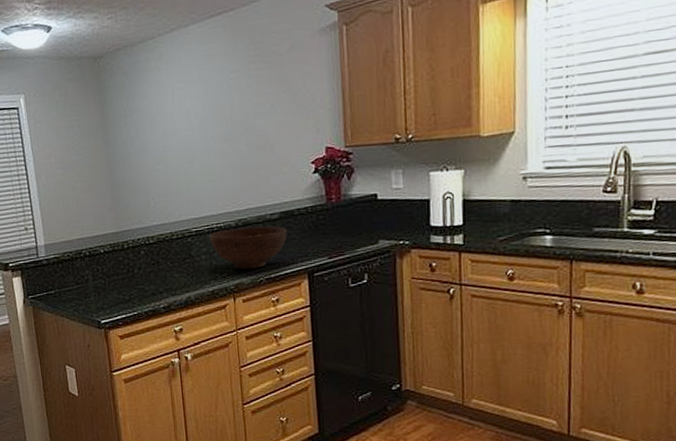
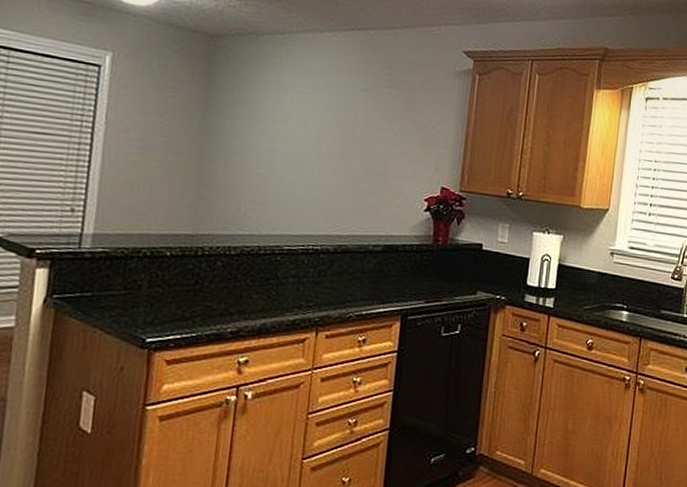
fruit bowl: present [209,226,287,269] -> none [301,253,388,302]

